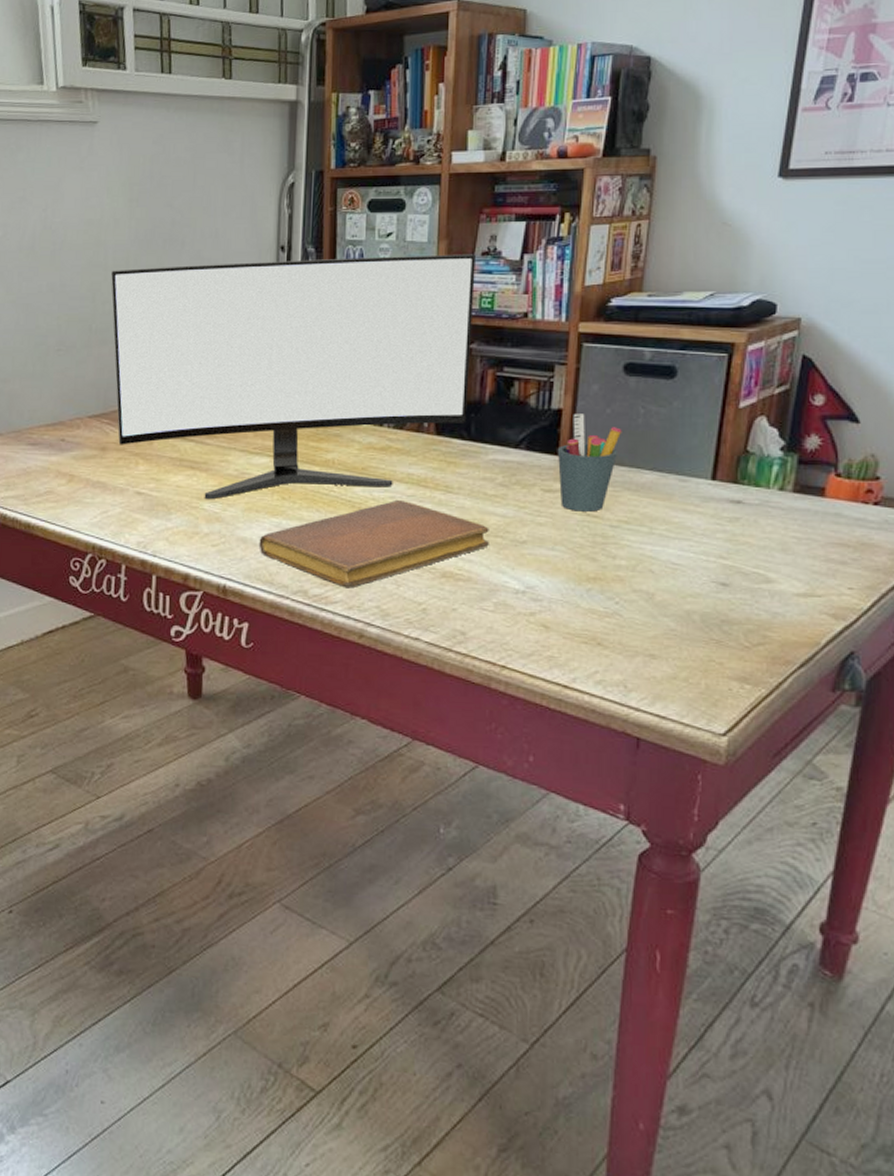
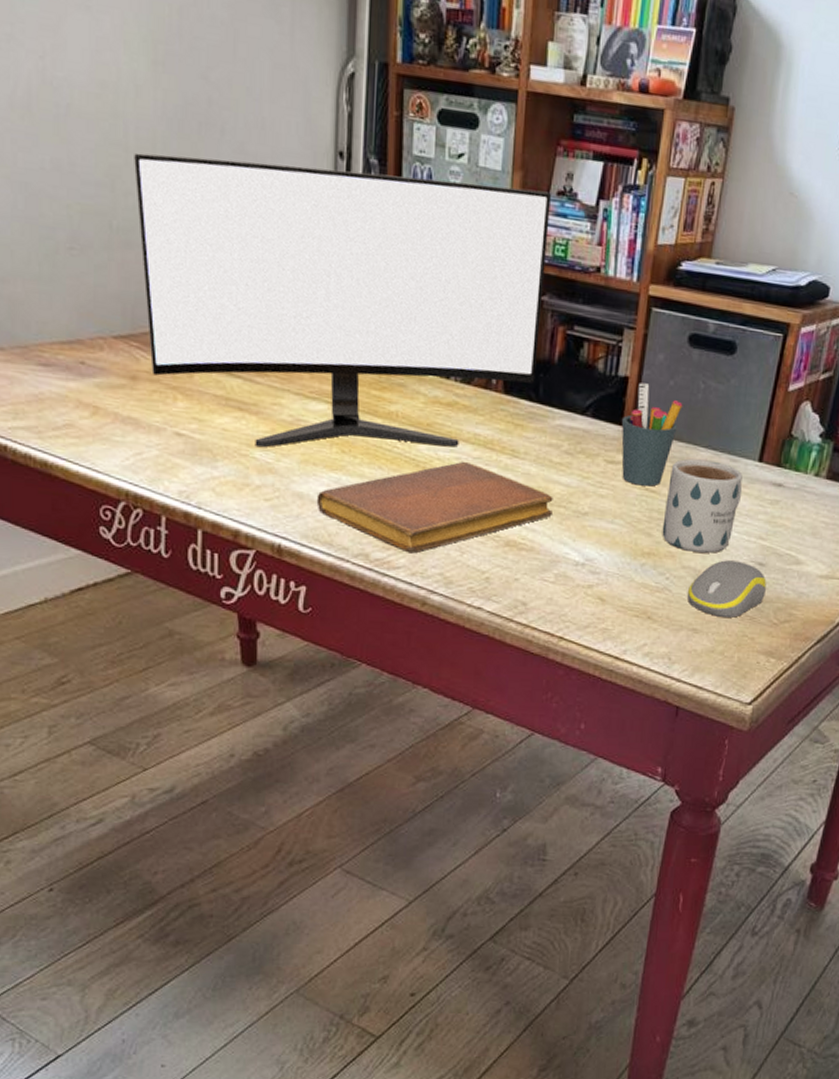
mug: none [608,482,696,575] -> present [662,458,743,553]
computer mouse: none [640,582,732,642] -> present [687,560,766,618]

